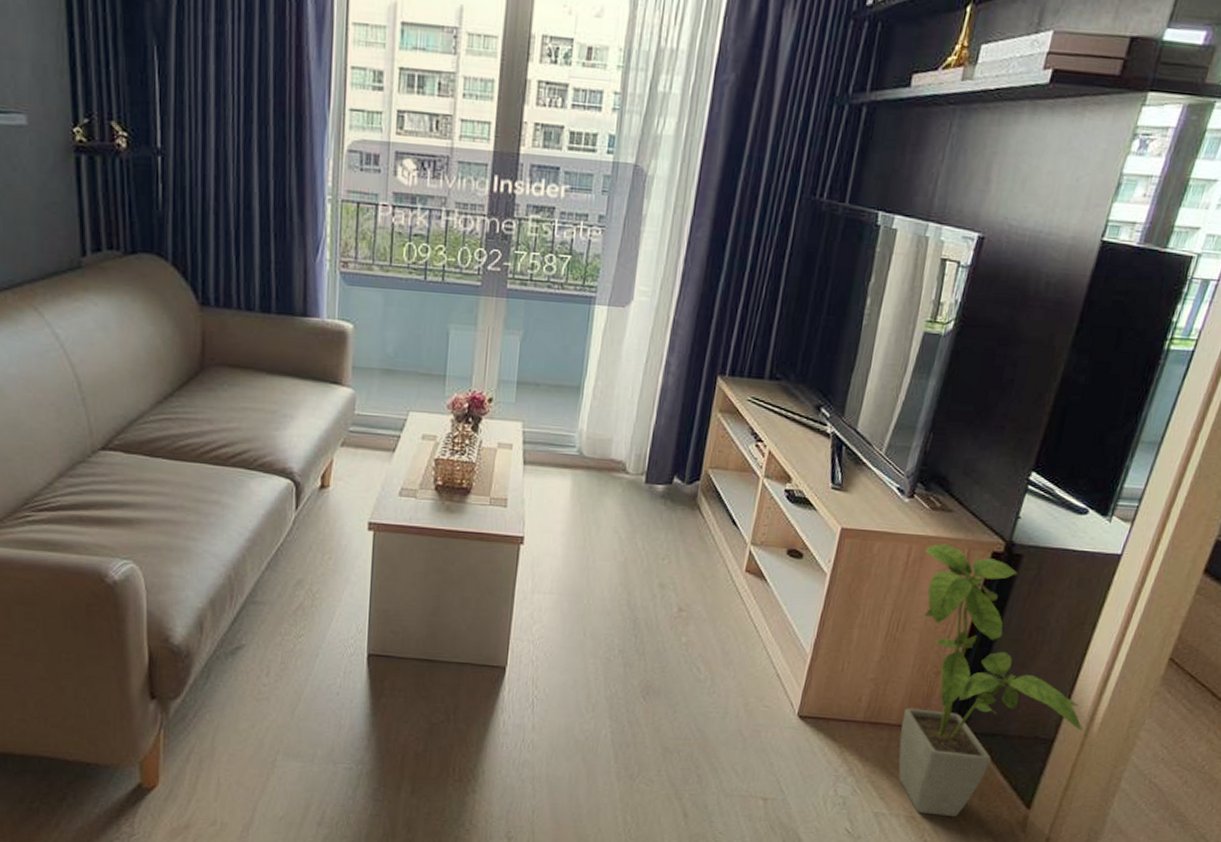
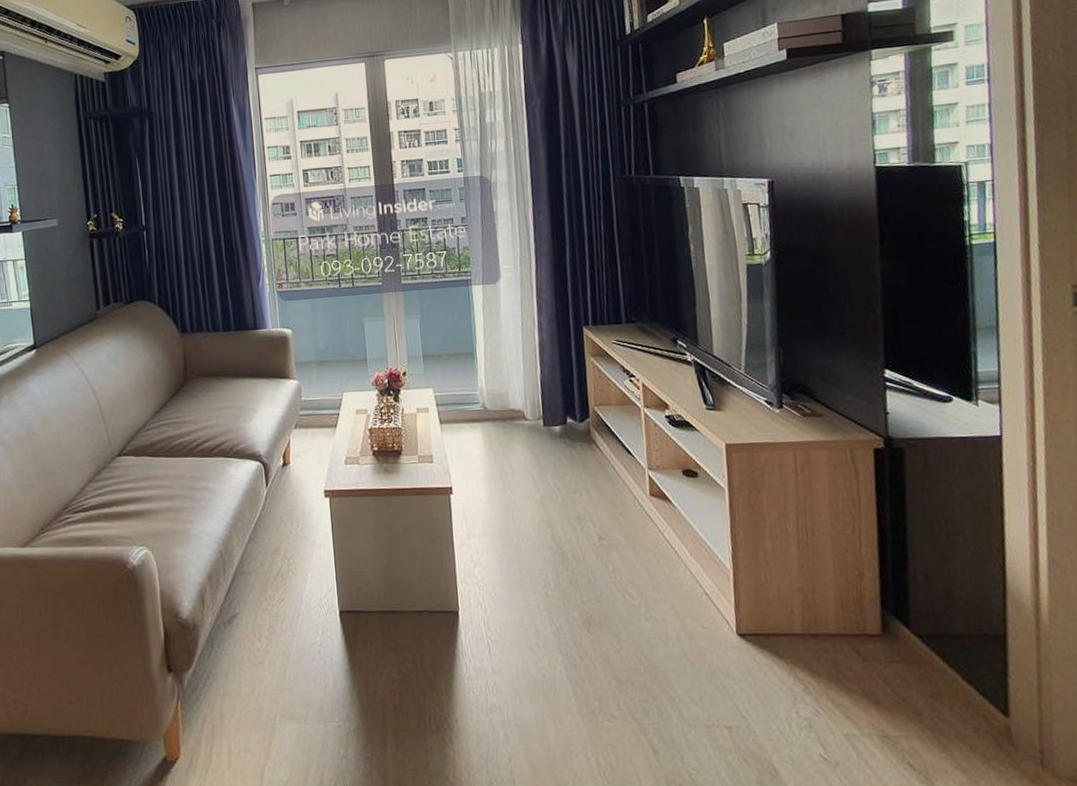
house plant: present [898,544,1084,817] -> none [808,447,1033,733]

